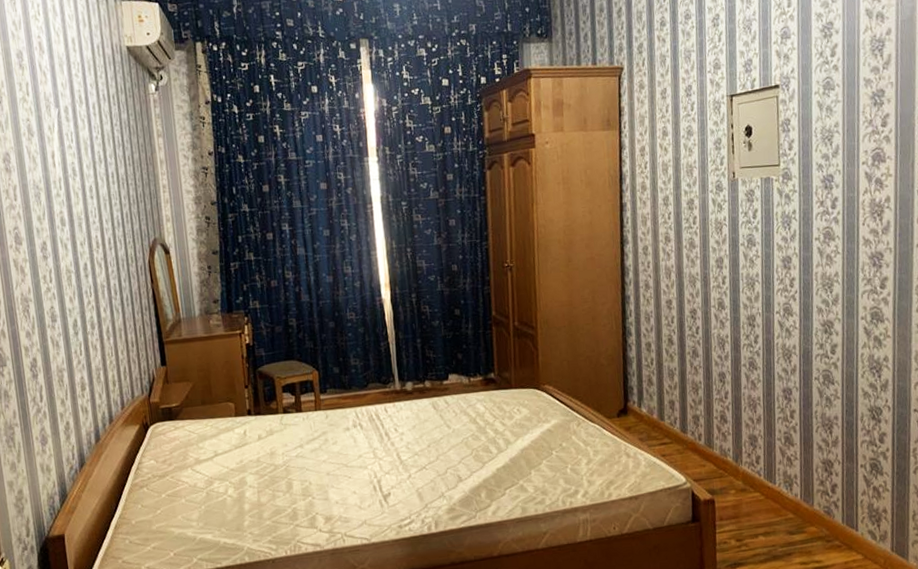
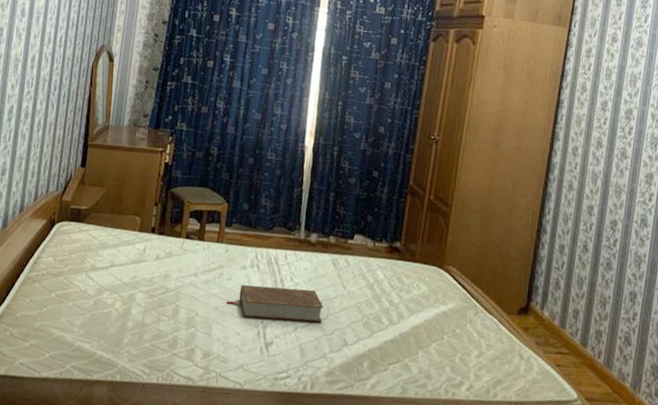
book: none [336,436,433,476] -> present [226,285,324,322]

